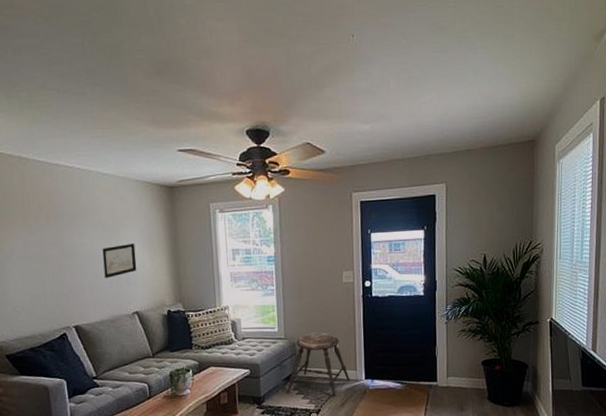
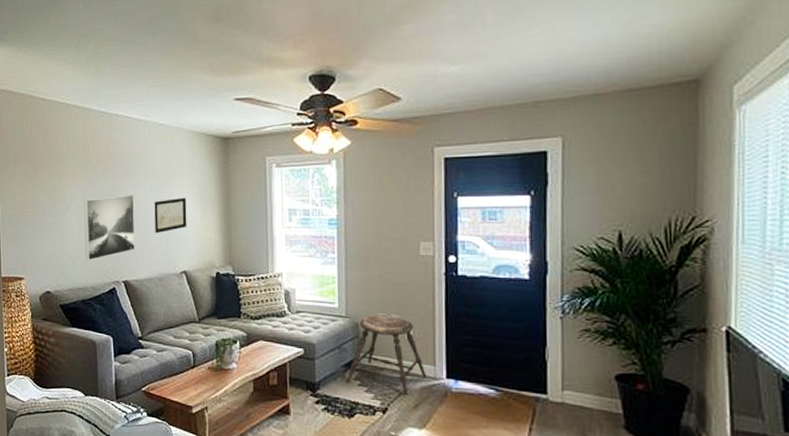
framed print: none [26,242,85,310] -> present [84,194,135,261]

